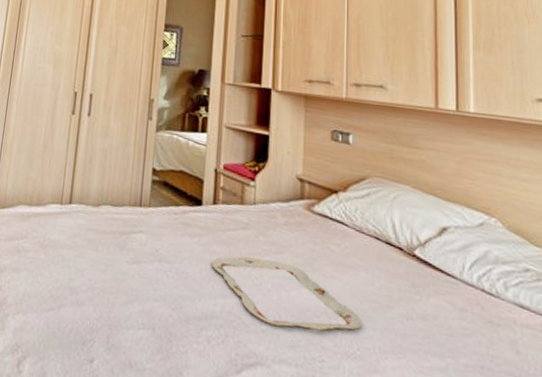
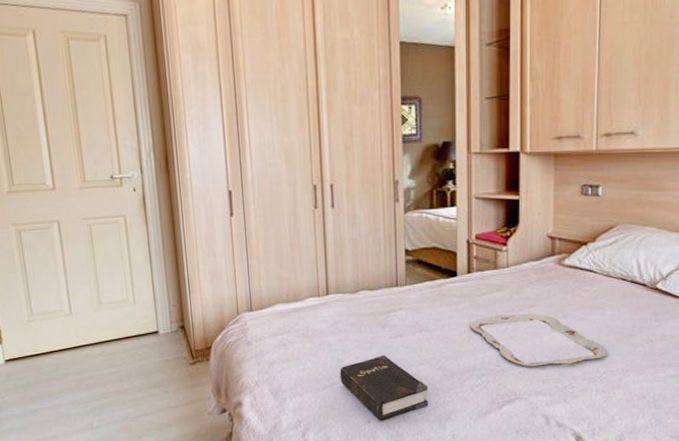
hardback book: none [68,281,161,363] -> present [340,355,429,421]

